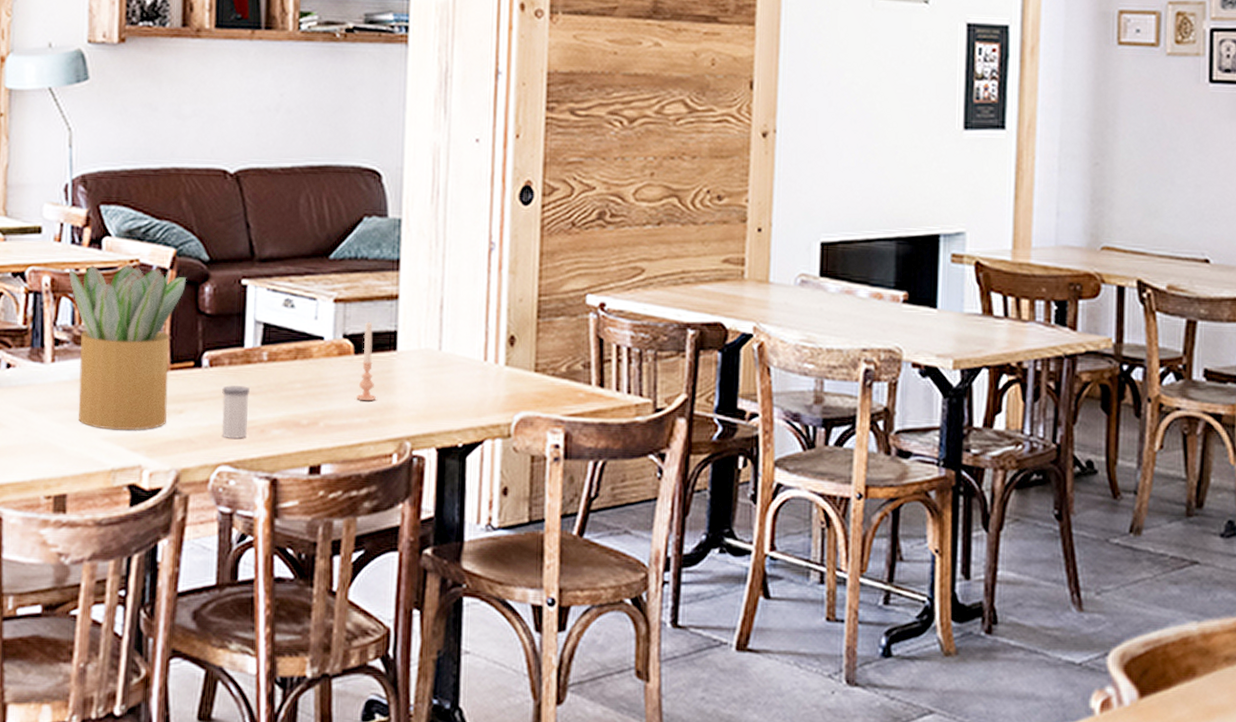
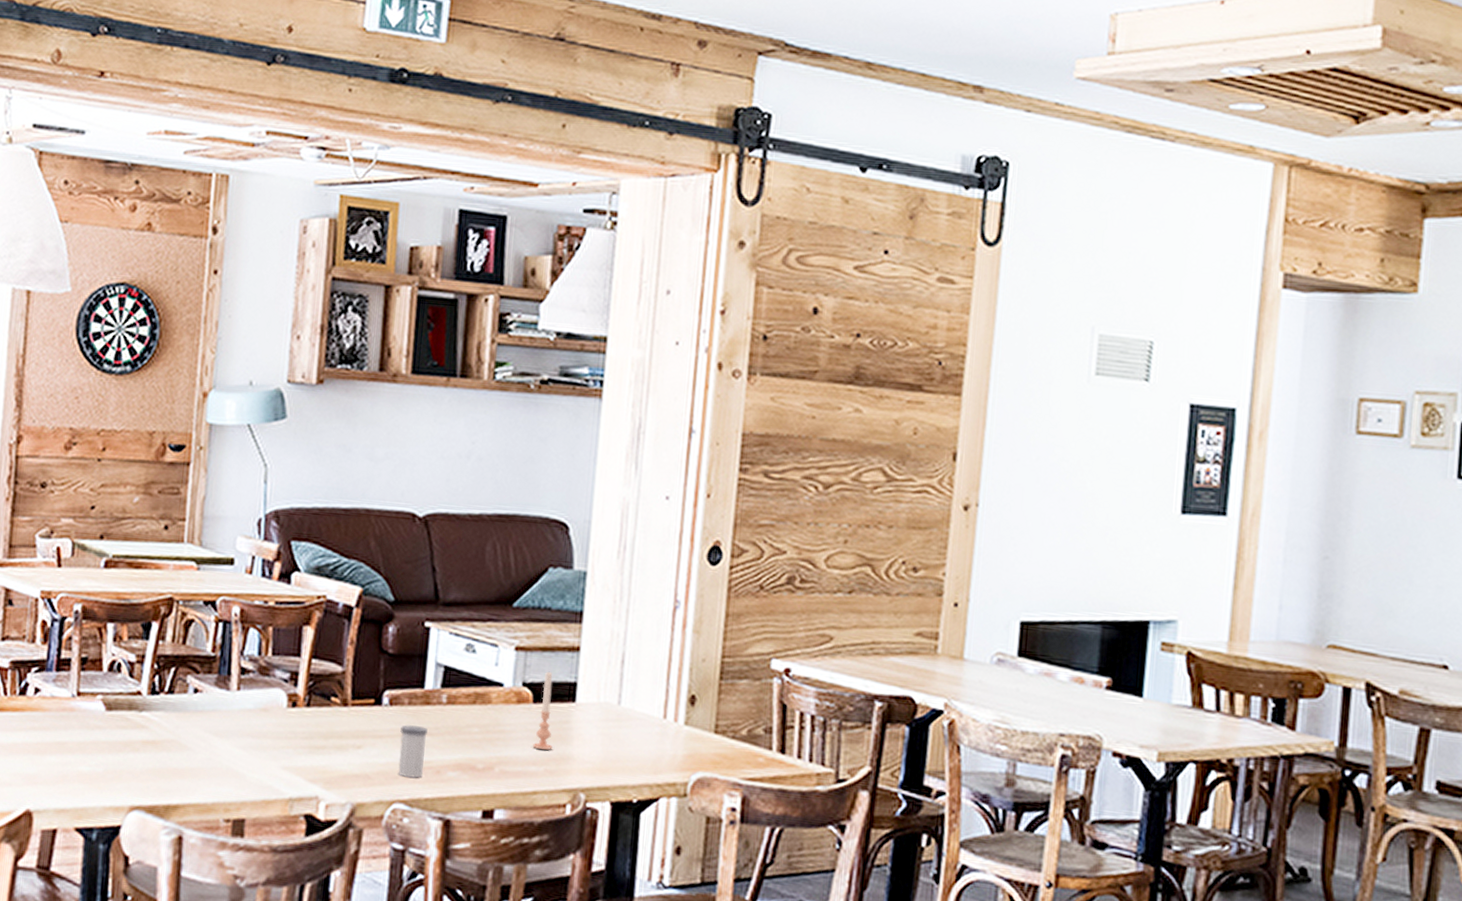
potted plant: present [68,264,186,431] -> none [258,598,371,762]

